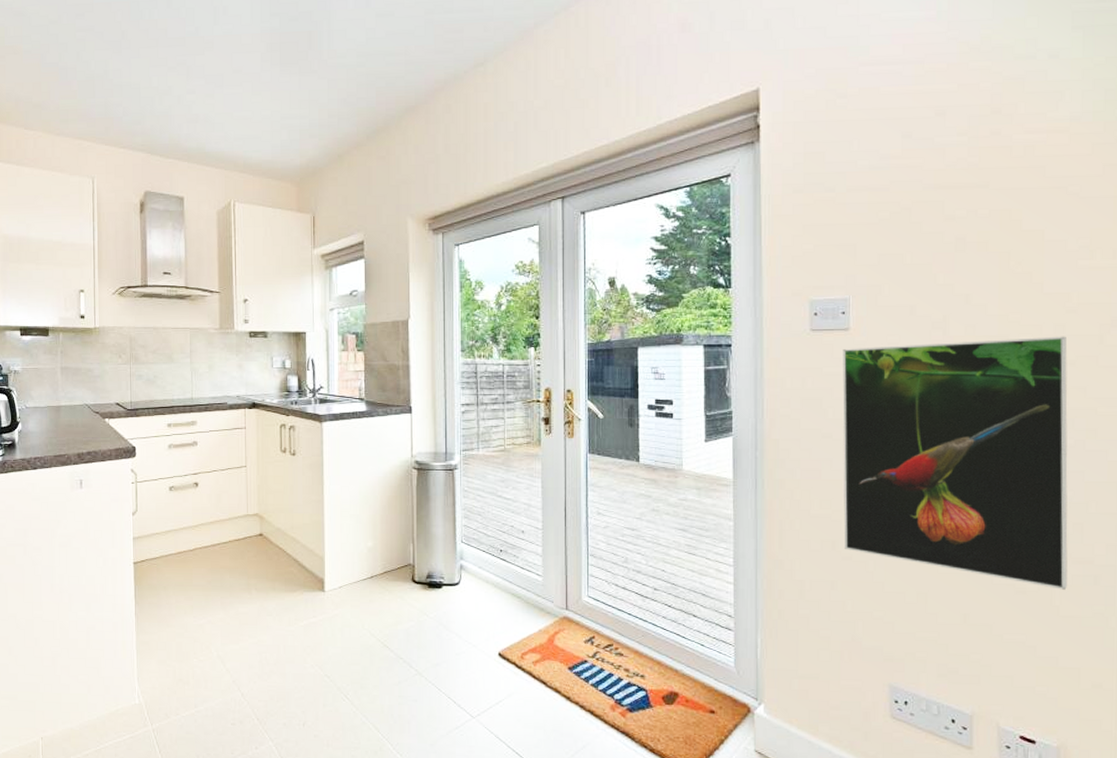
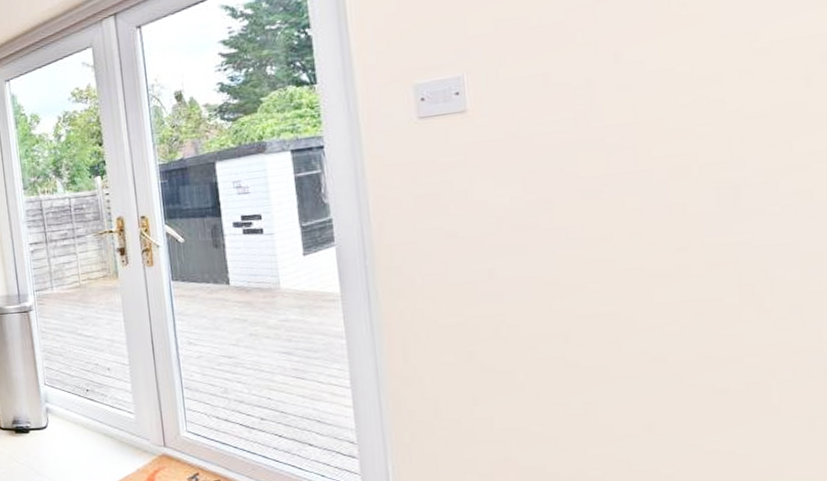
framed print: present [842,336,1068,590] -> none [461,83,787,387]

